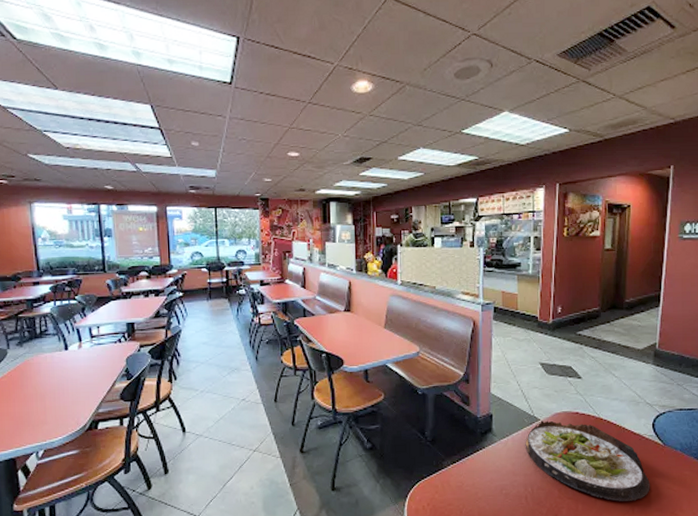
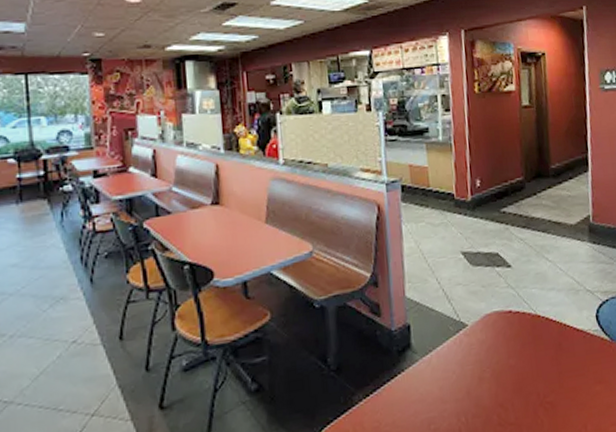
salad plate: present [525,419,650,501] -> none [452,323,602,420]

